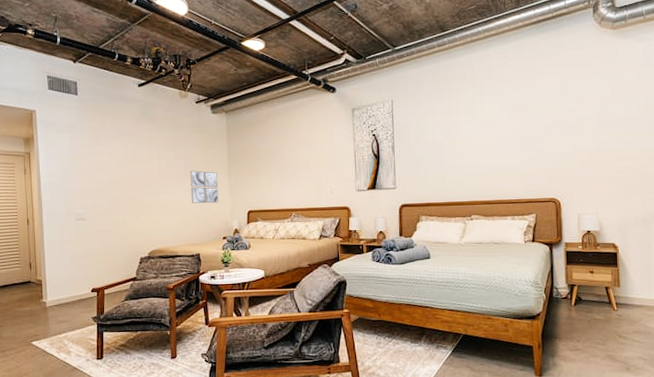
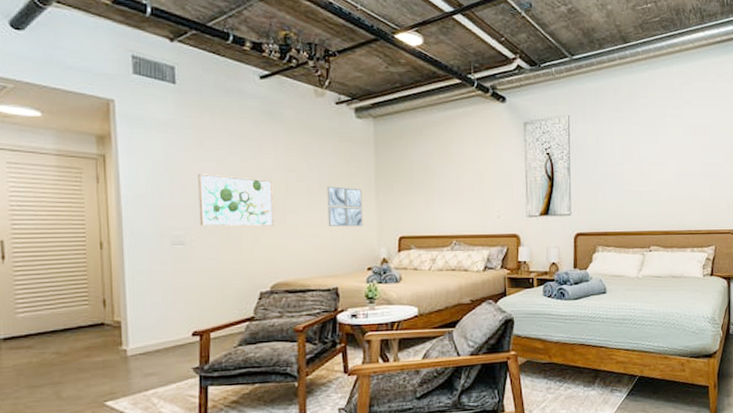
wall art: none [94,164,150,206] -> present [198,174,274,227]

